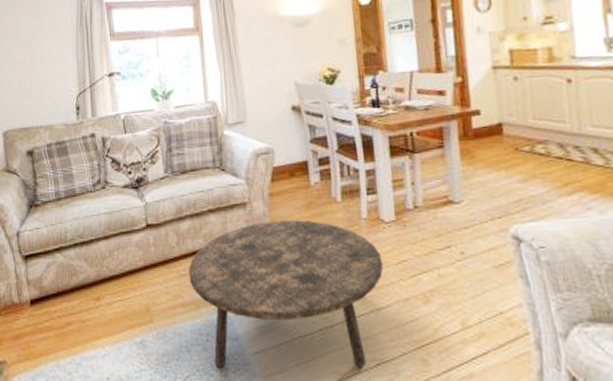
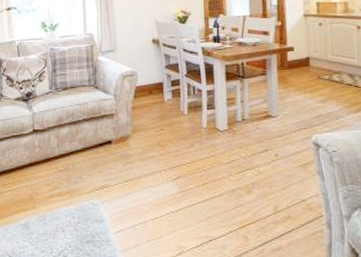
coffee table: present [188,220,384,369] -> none [66,128,218,244]

